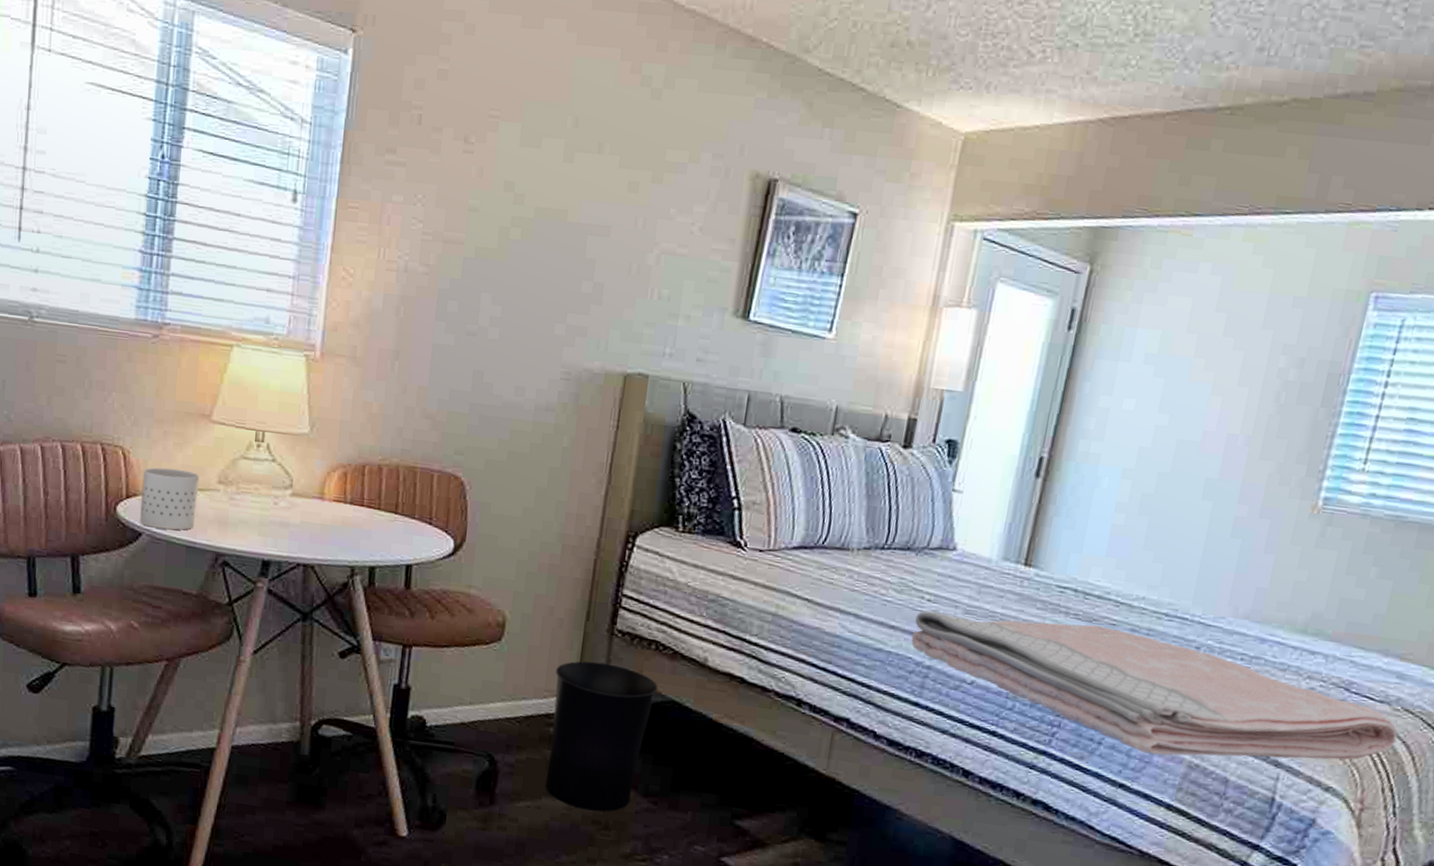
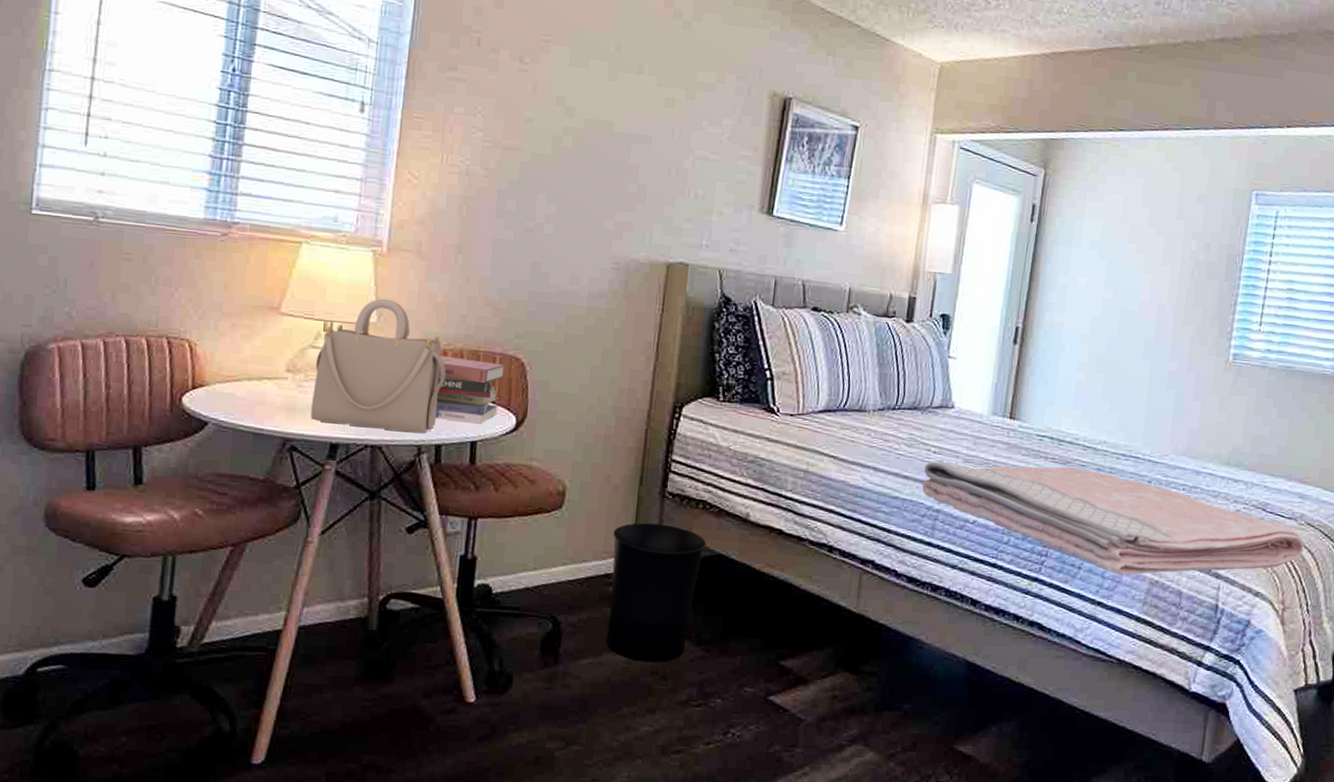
mug: present [140,467,200,530] -> none [206,358,268,418]
handbag: none [242,407,381,554] -> present [310,298,446,434]
books: none [369,471,444,547] -> present [435,355,506,424]

